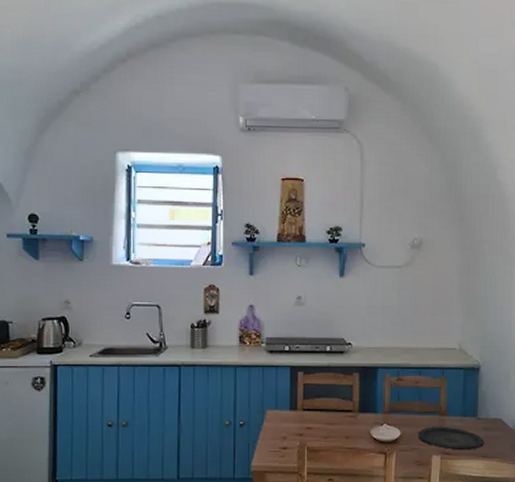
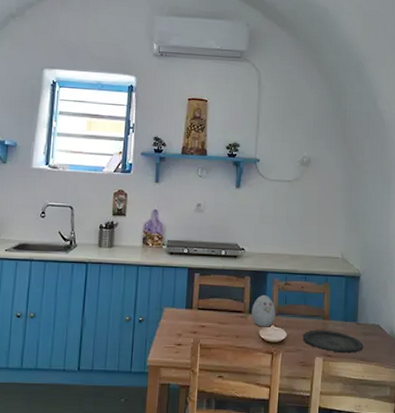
decorative egg: none [361,391,388,426] -> present [251,294,276,327]

